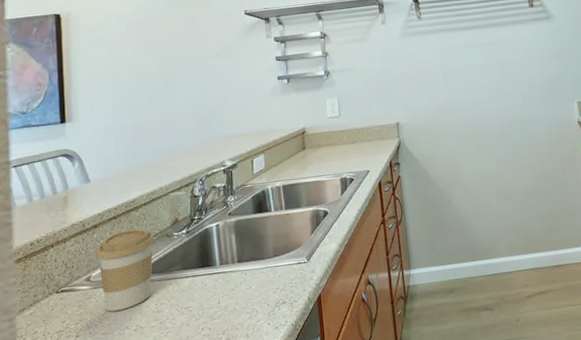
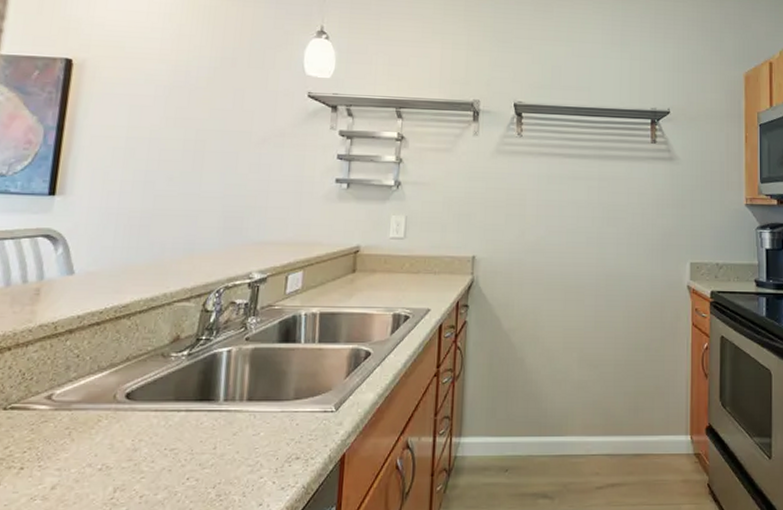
coffee cup: present [96,228,155,312] -> none [65,342,146,442]

